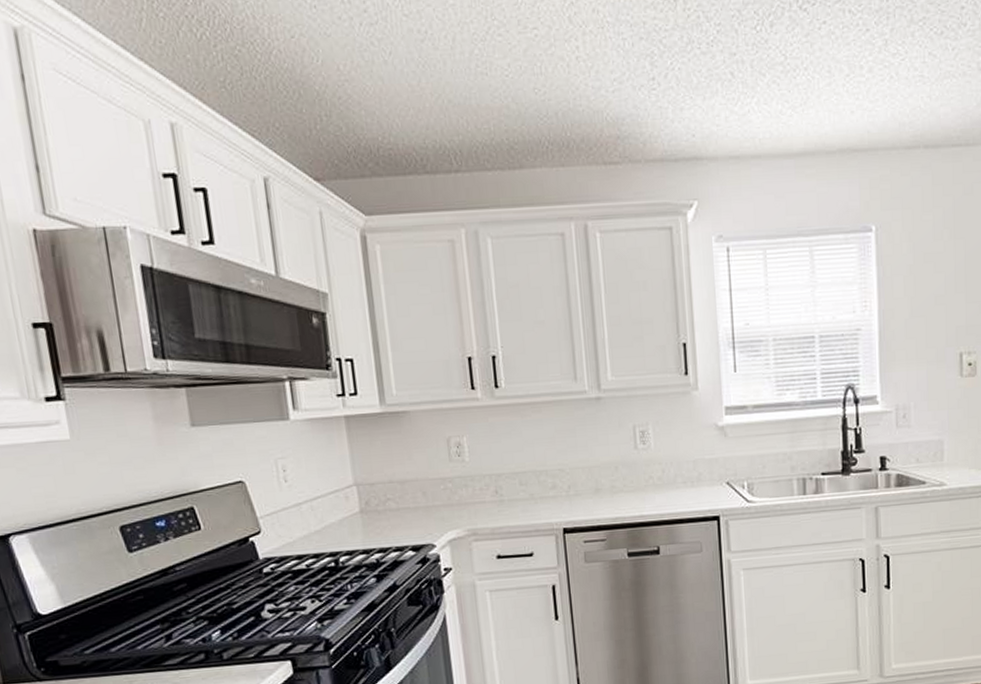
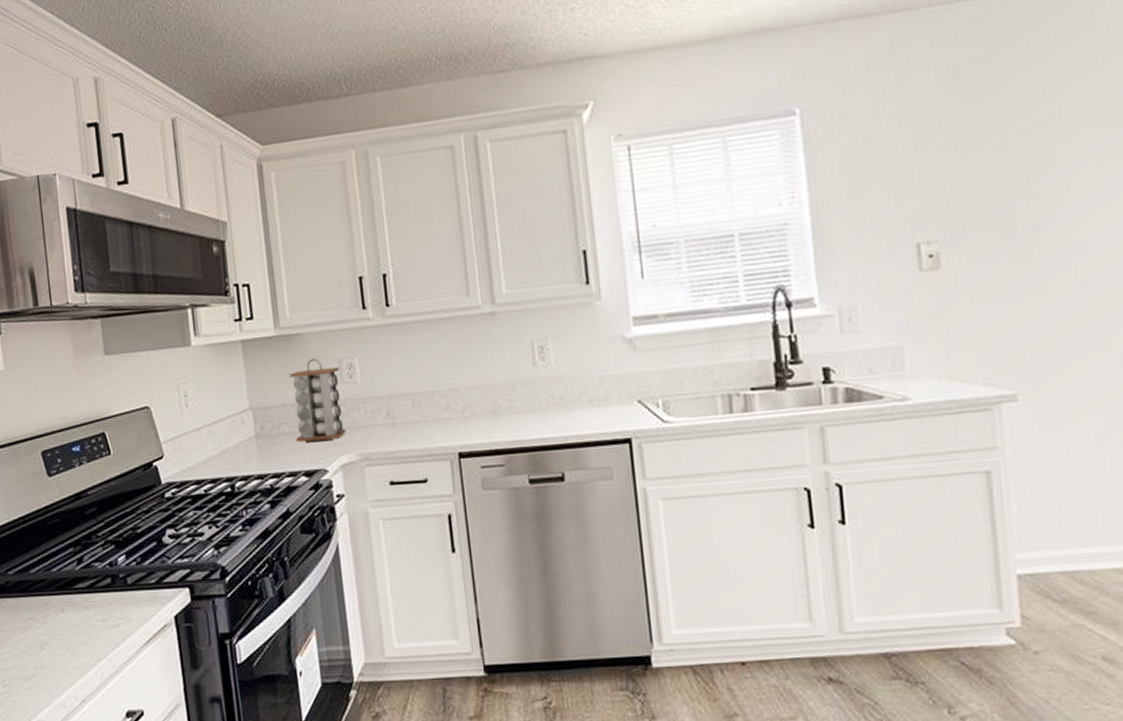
spice rack: none [395,435,454,518] -> present [289,357,346,443]

